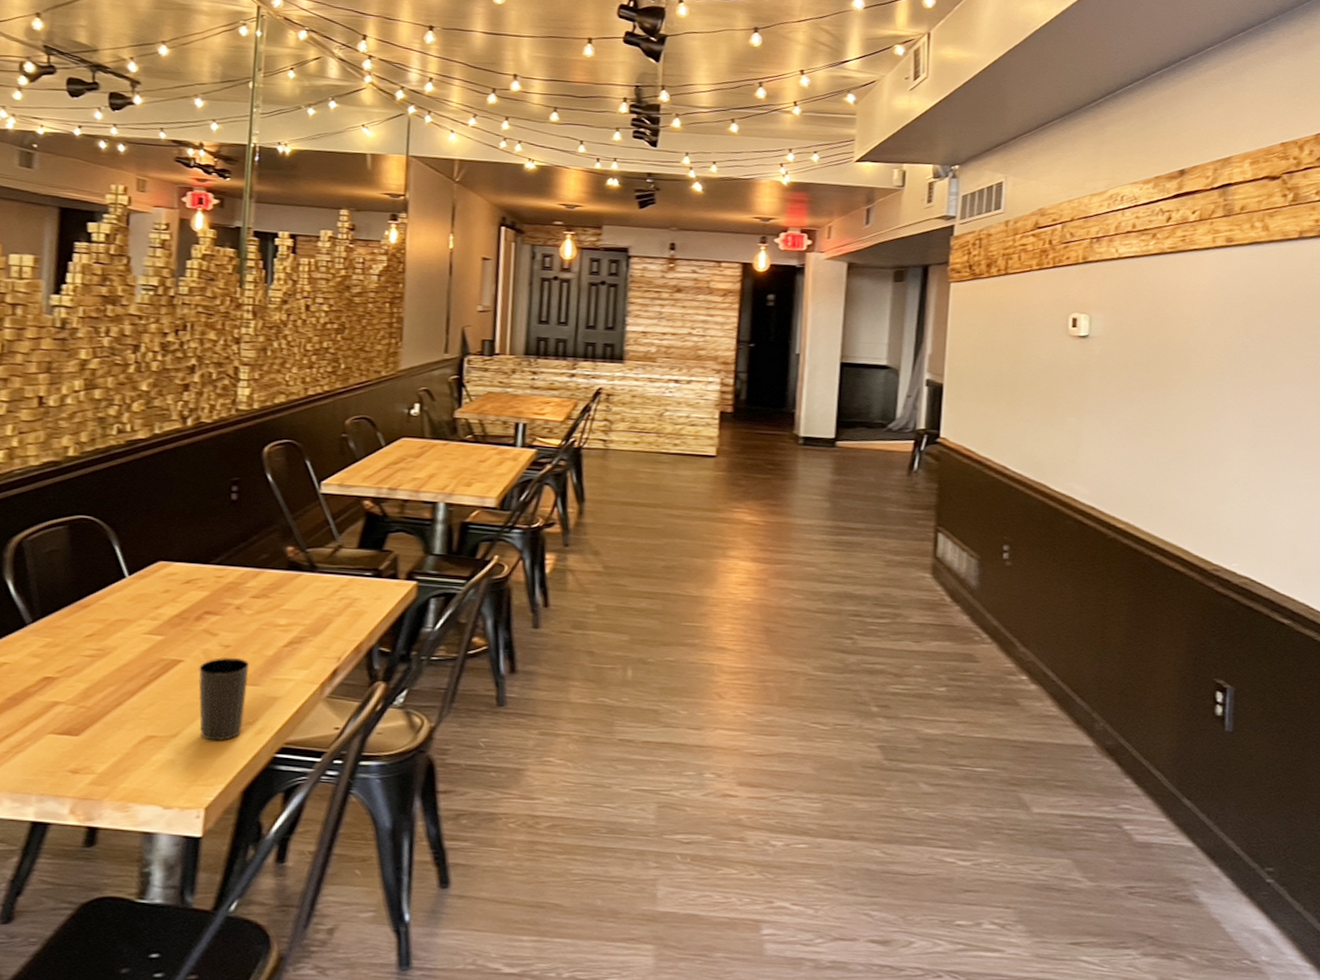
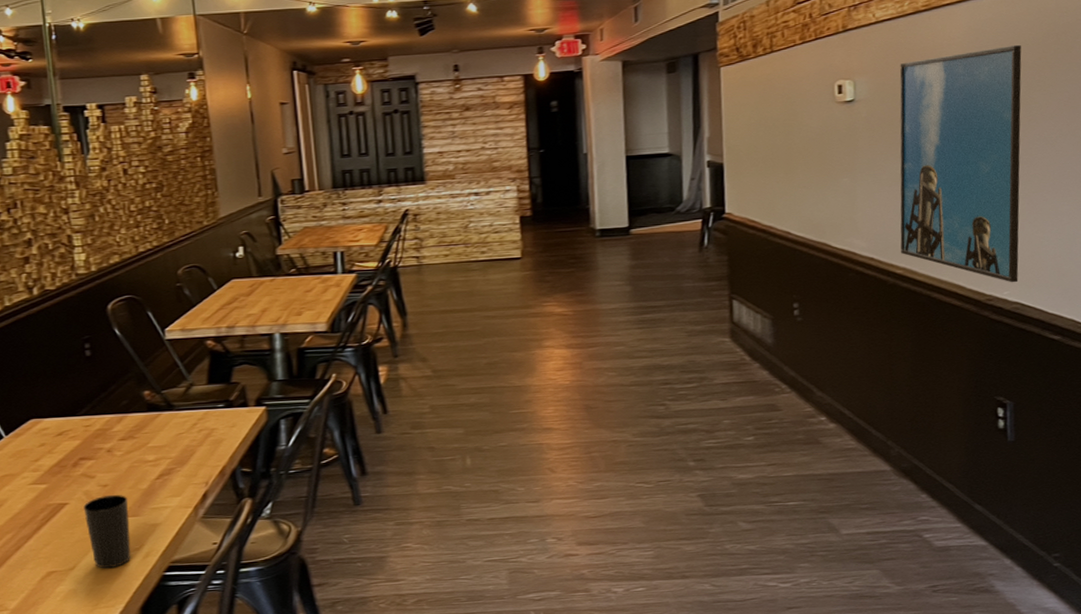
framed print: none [1125,301,1269,555] -> present [900,44,1022,283]

